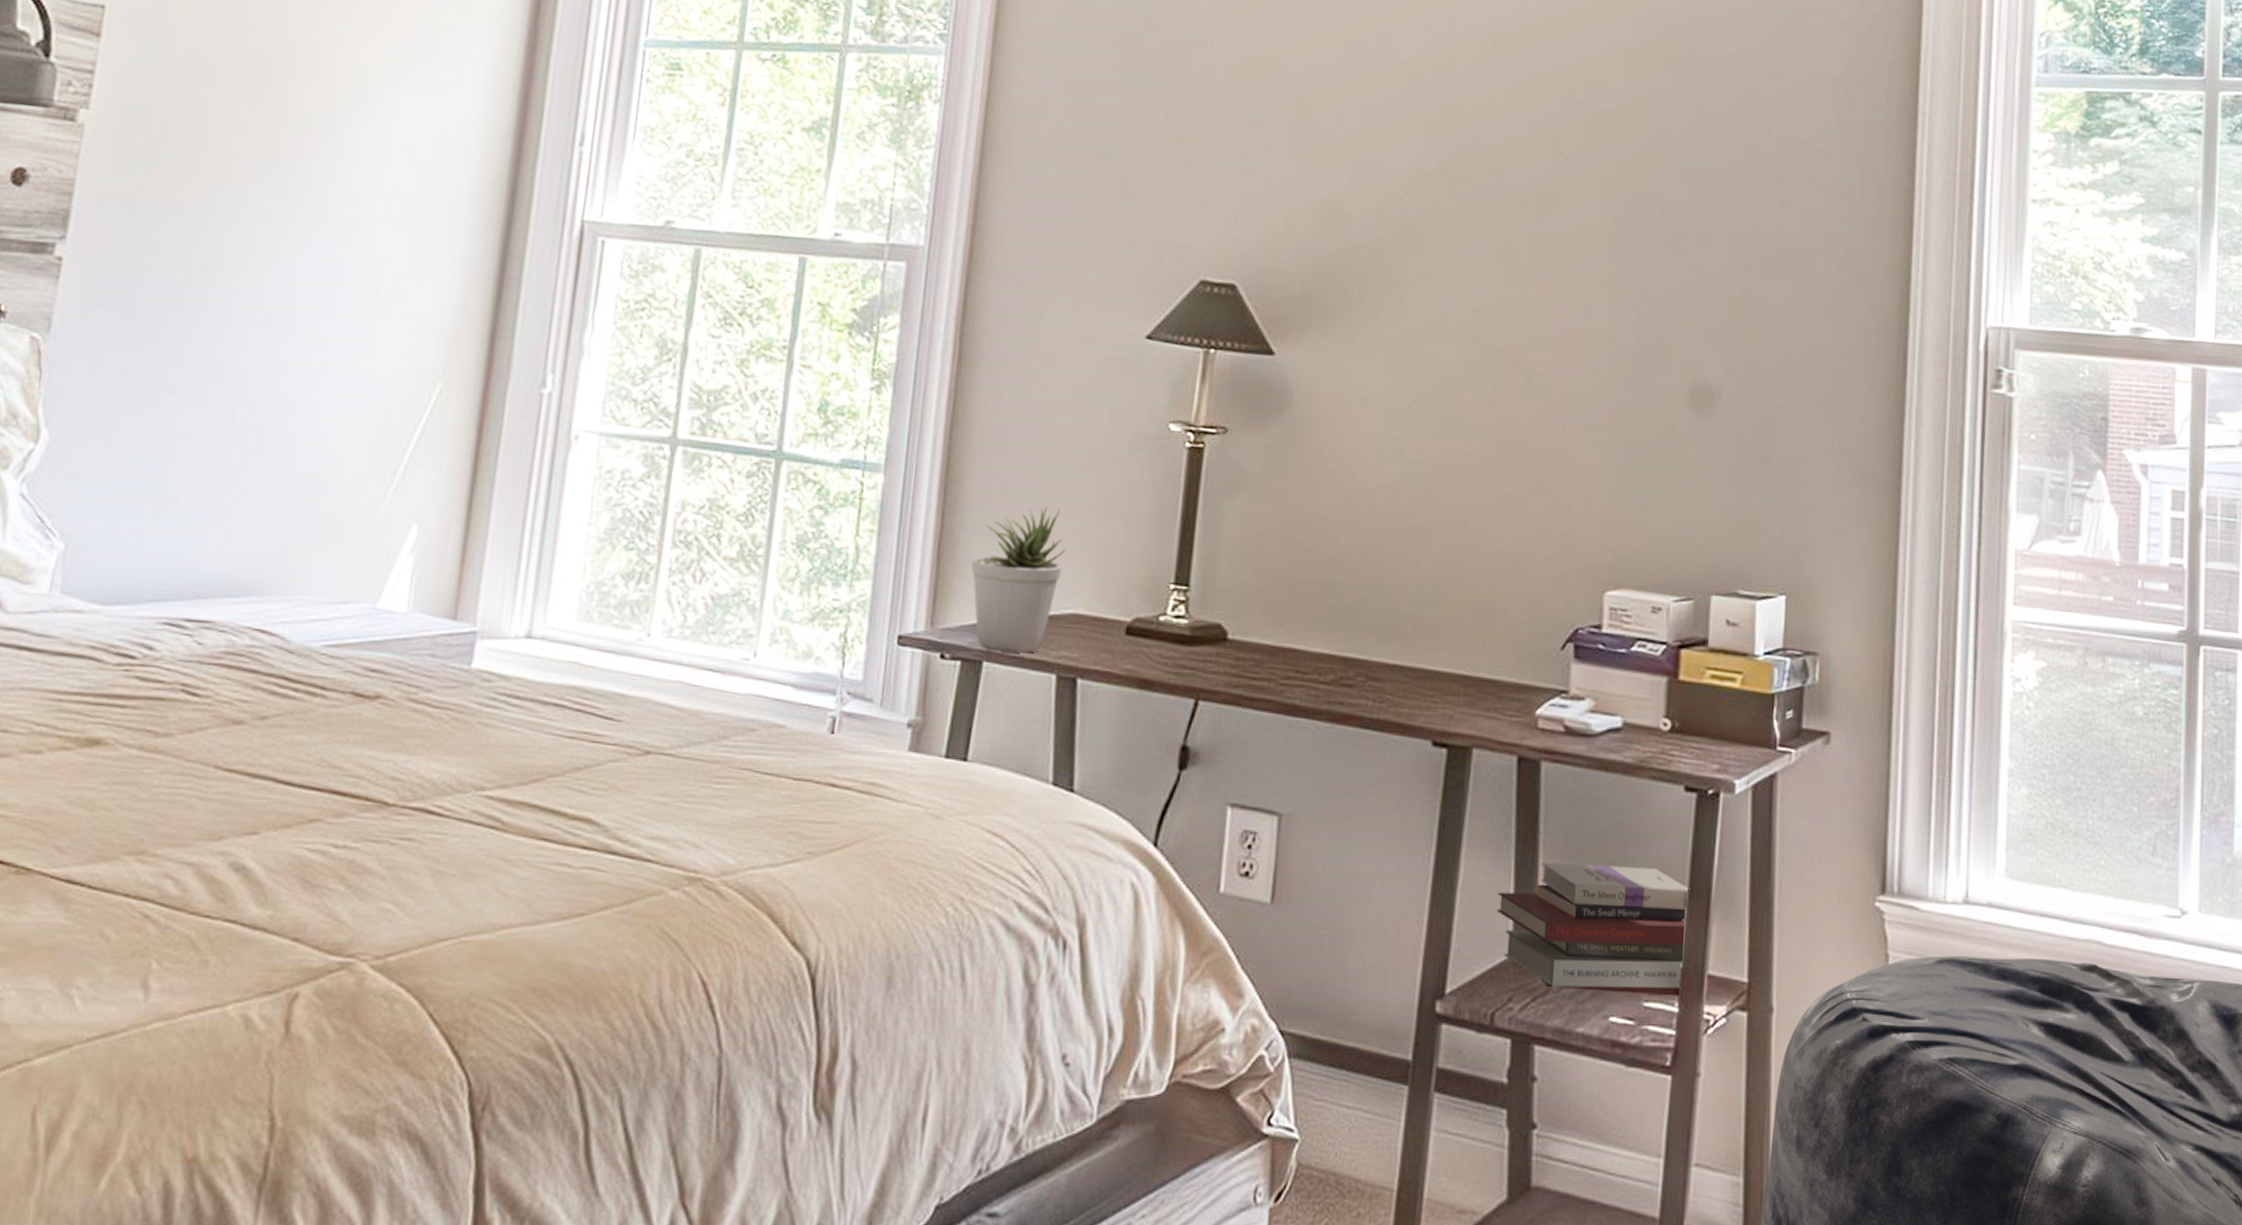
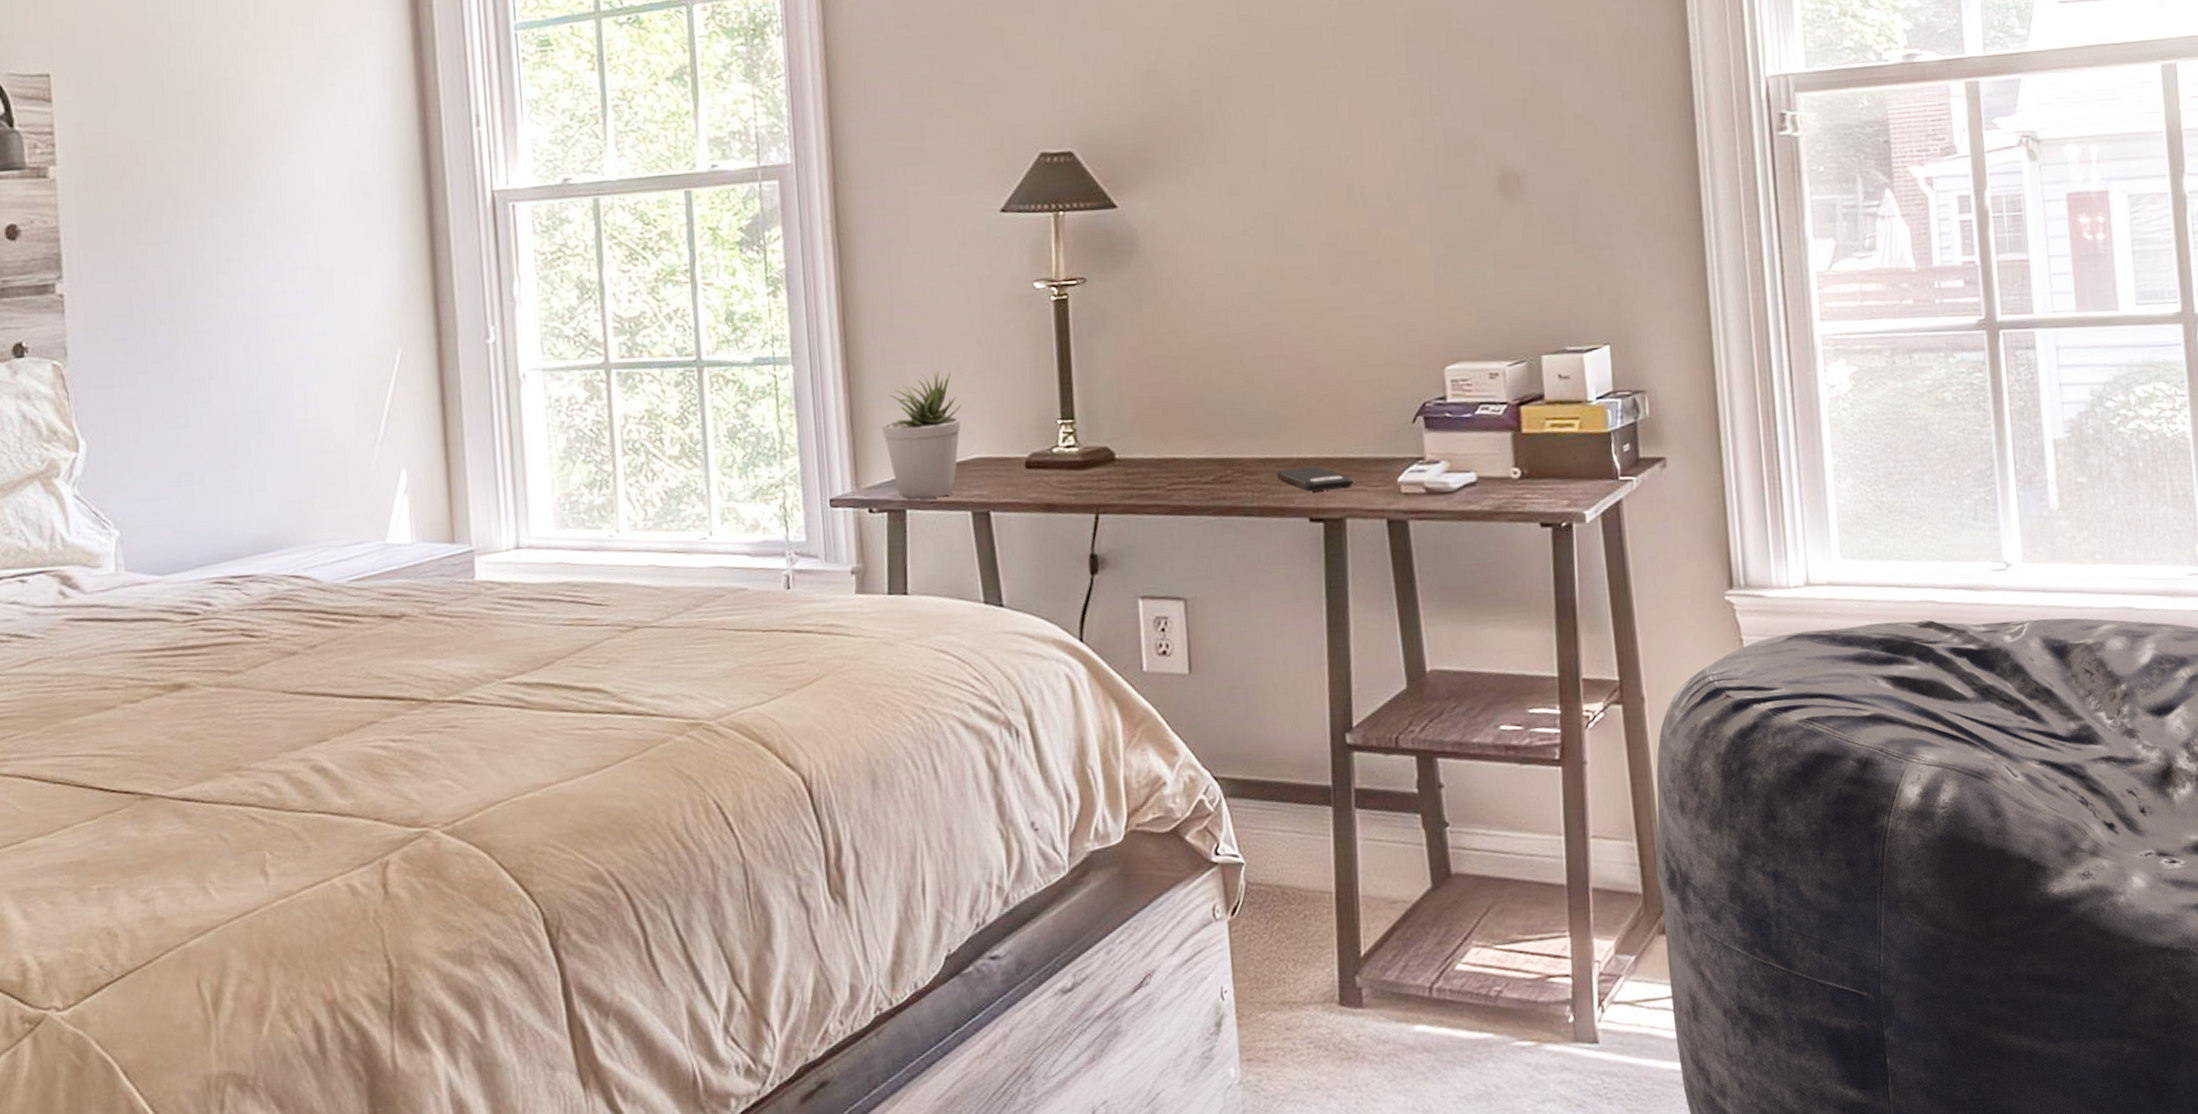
phone: none [1402,681,1487,713] -> present [1276,466,1354,492]
books: present [1496,862,1691,996] -> none [1386,596,1561,709]

